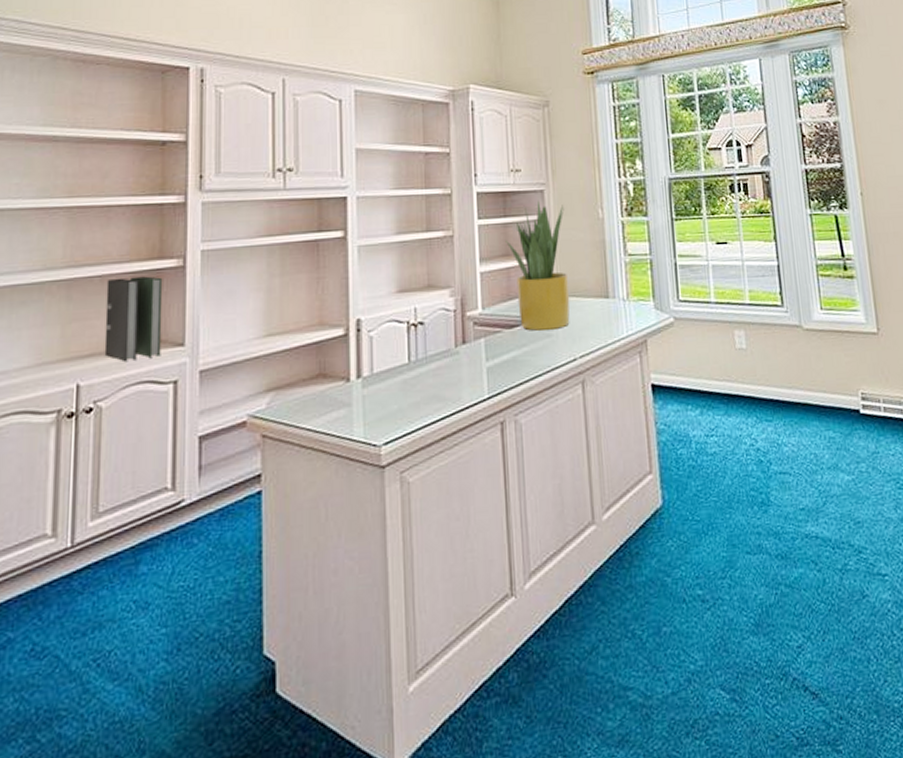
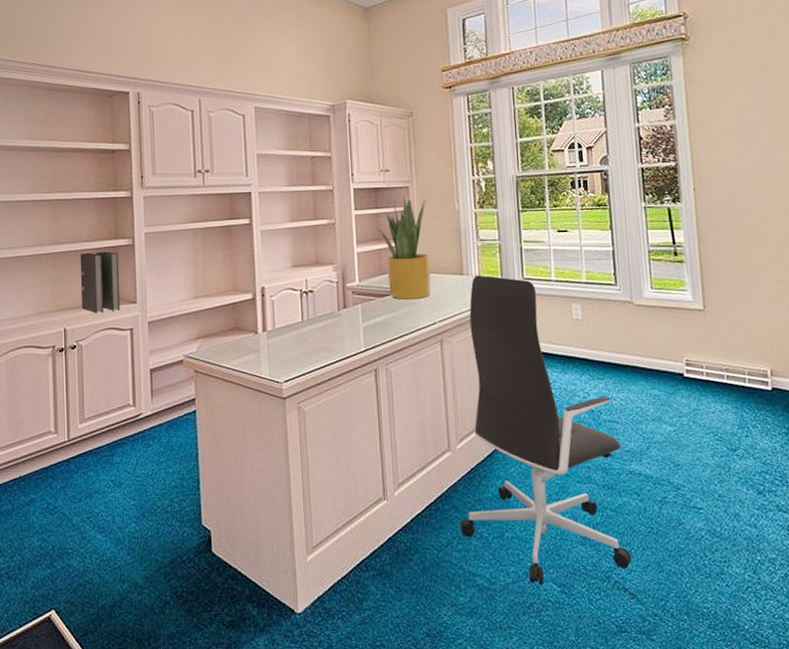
office chair: none [607,297,812,694] -> present [460,275,632,585]

